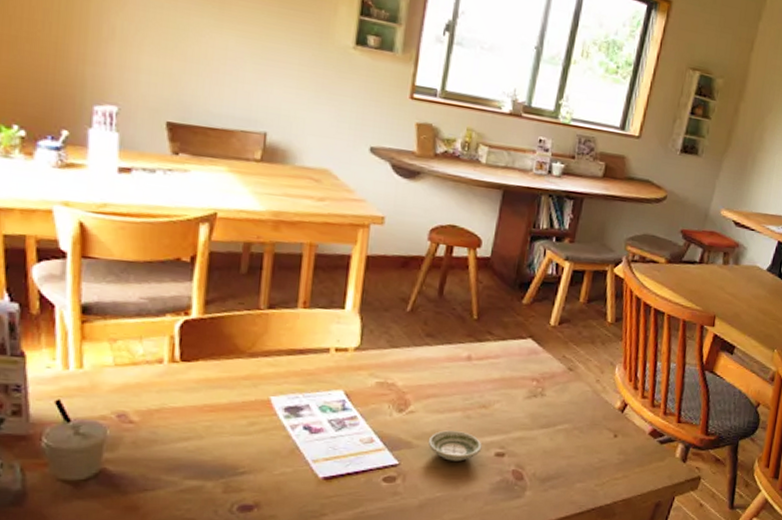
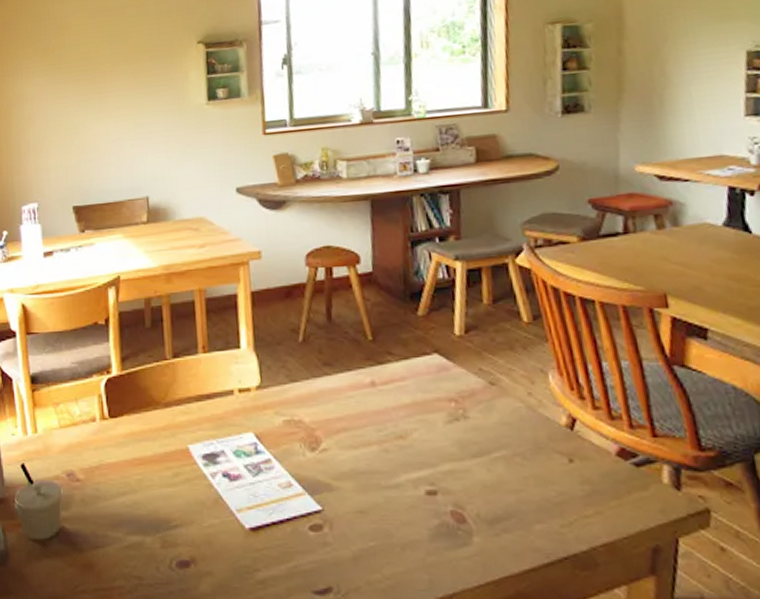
saucer: present [428,430,482,461] -> none [348,468,409,503]

